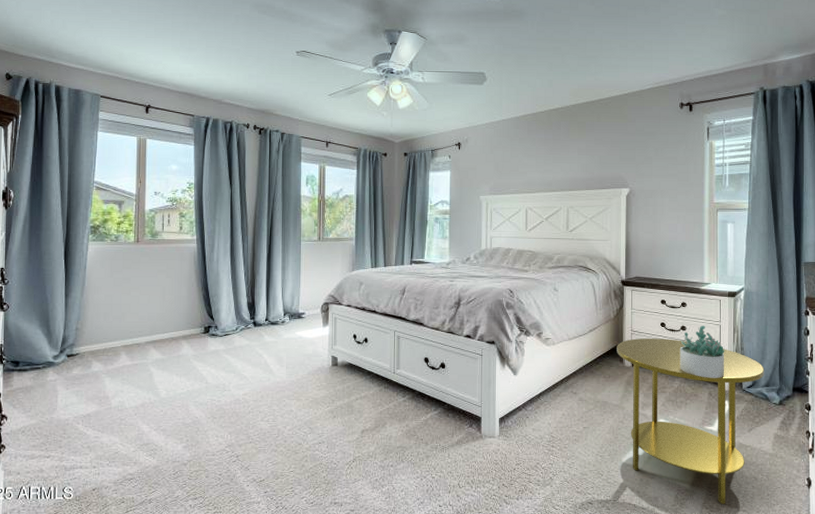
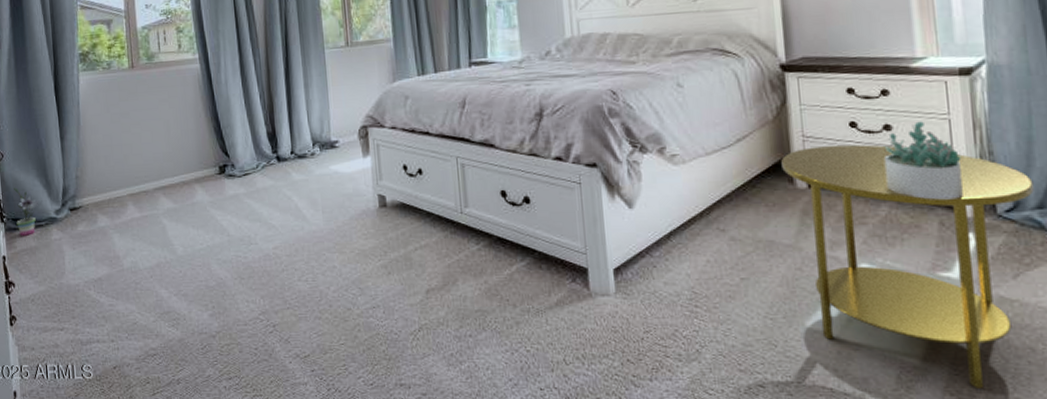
potted plant: none [15,335,39,376] -> present [14,187,39,236]

